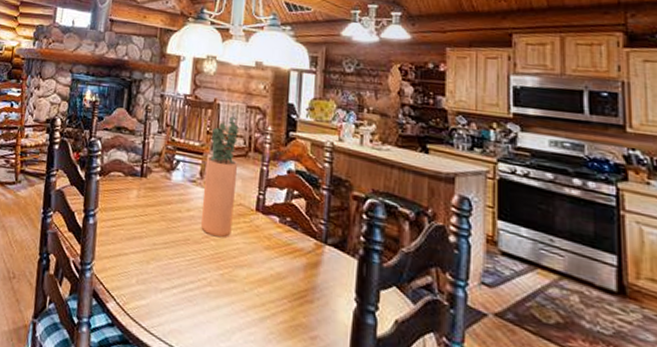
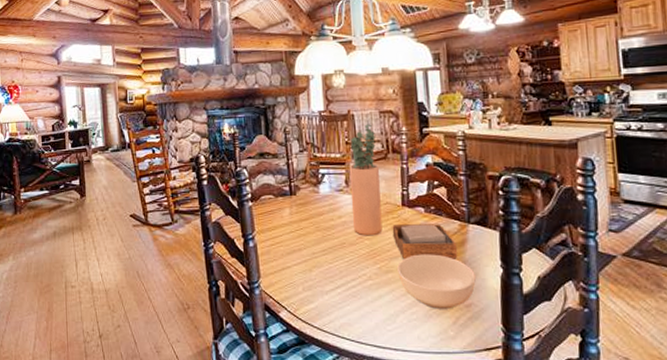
napkin holder: none [241,230,310,282] -> present [392,224,458,260]
bowl: none [241,267,326,337] -> present [397,254,476,309]

